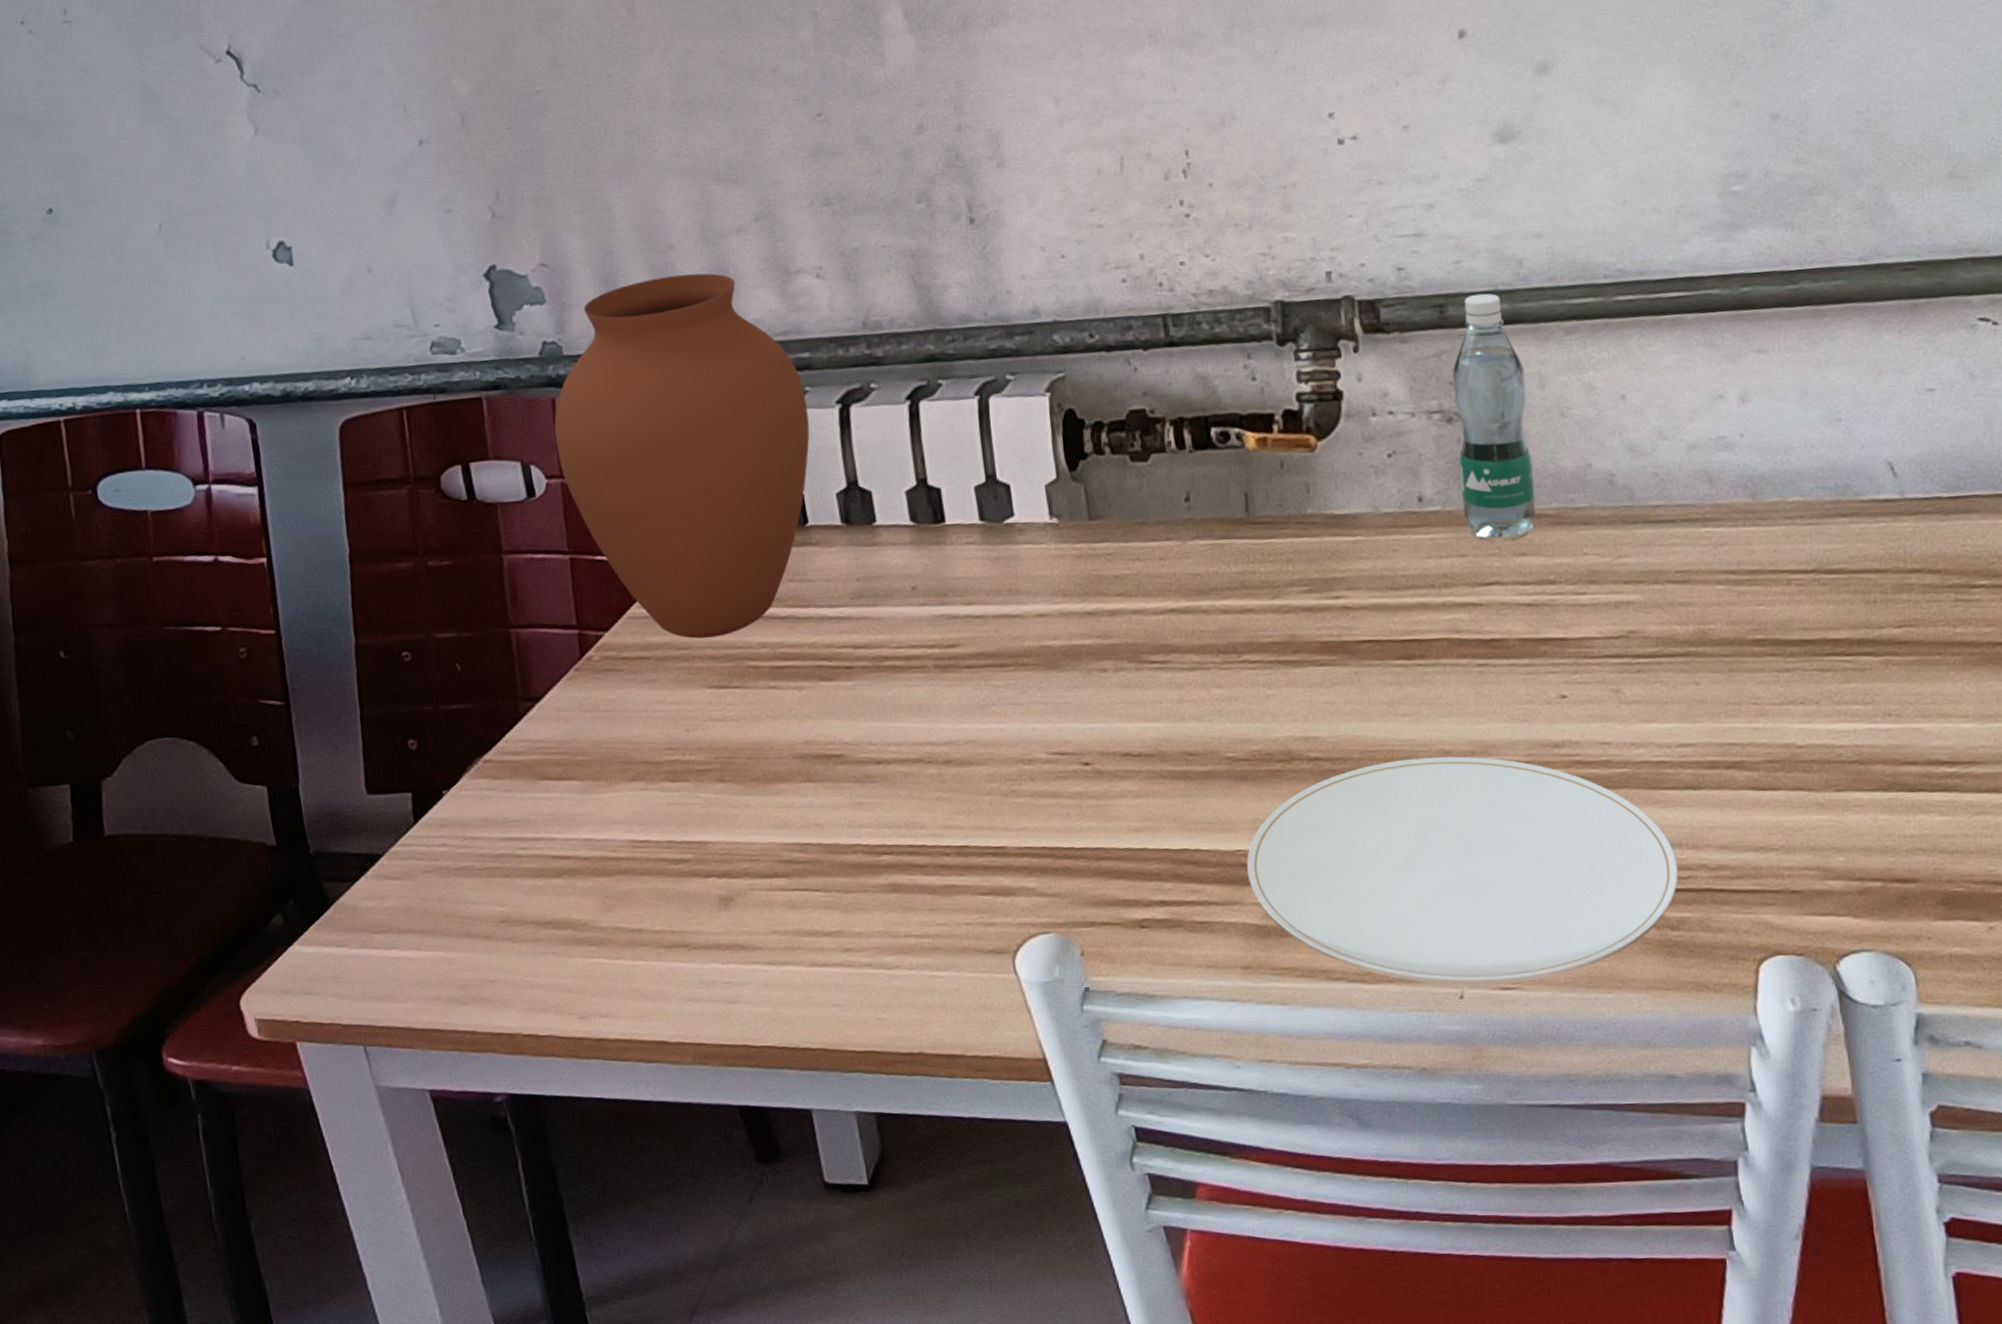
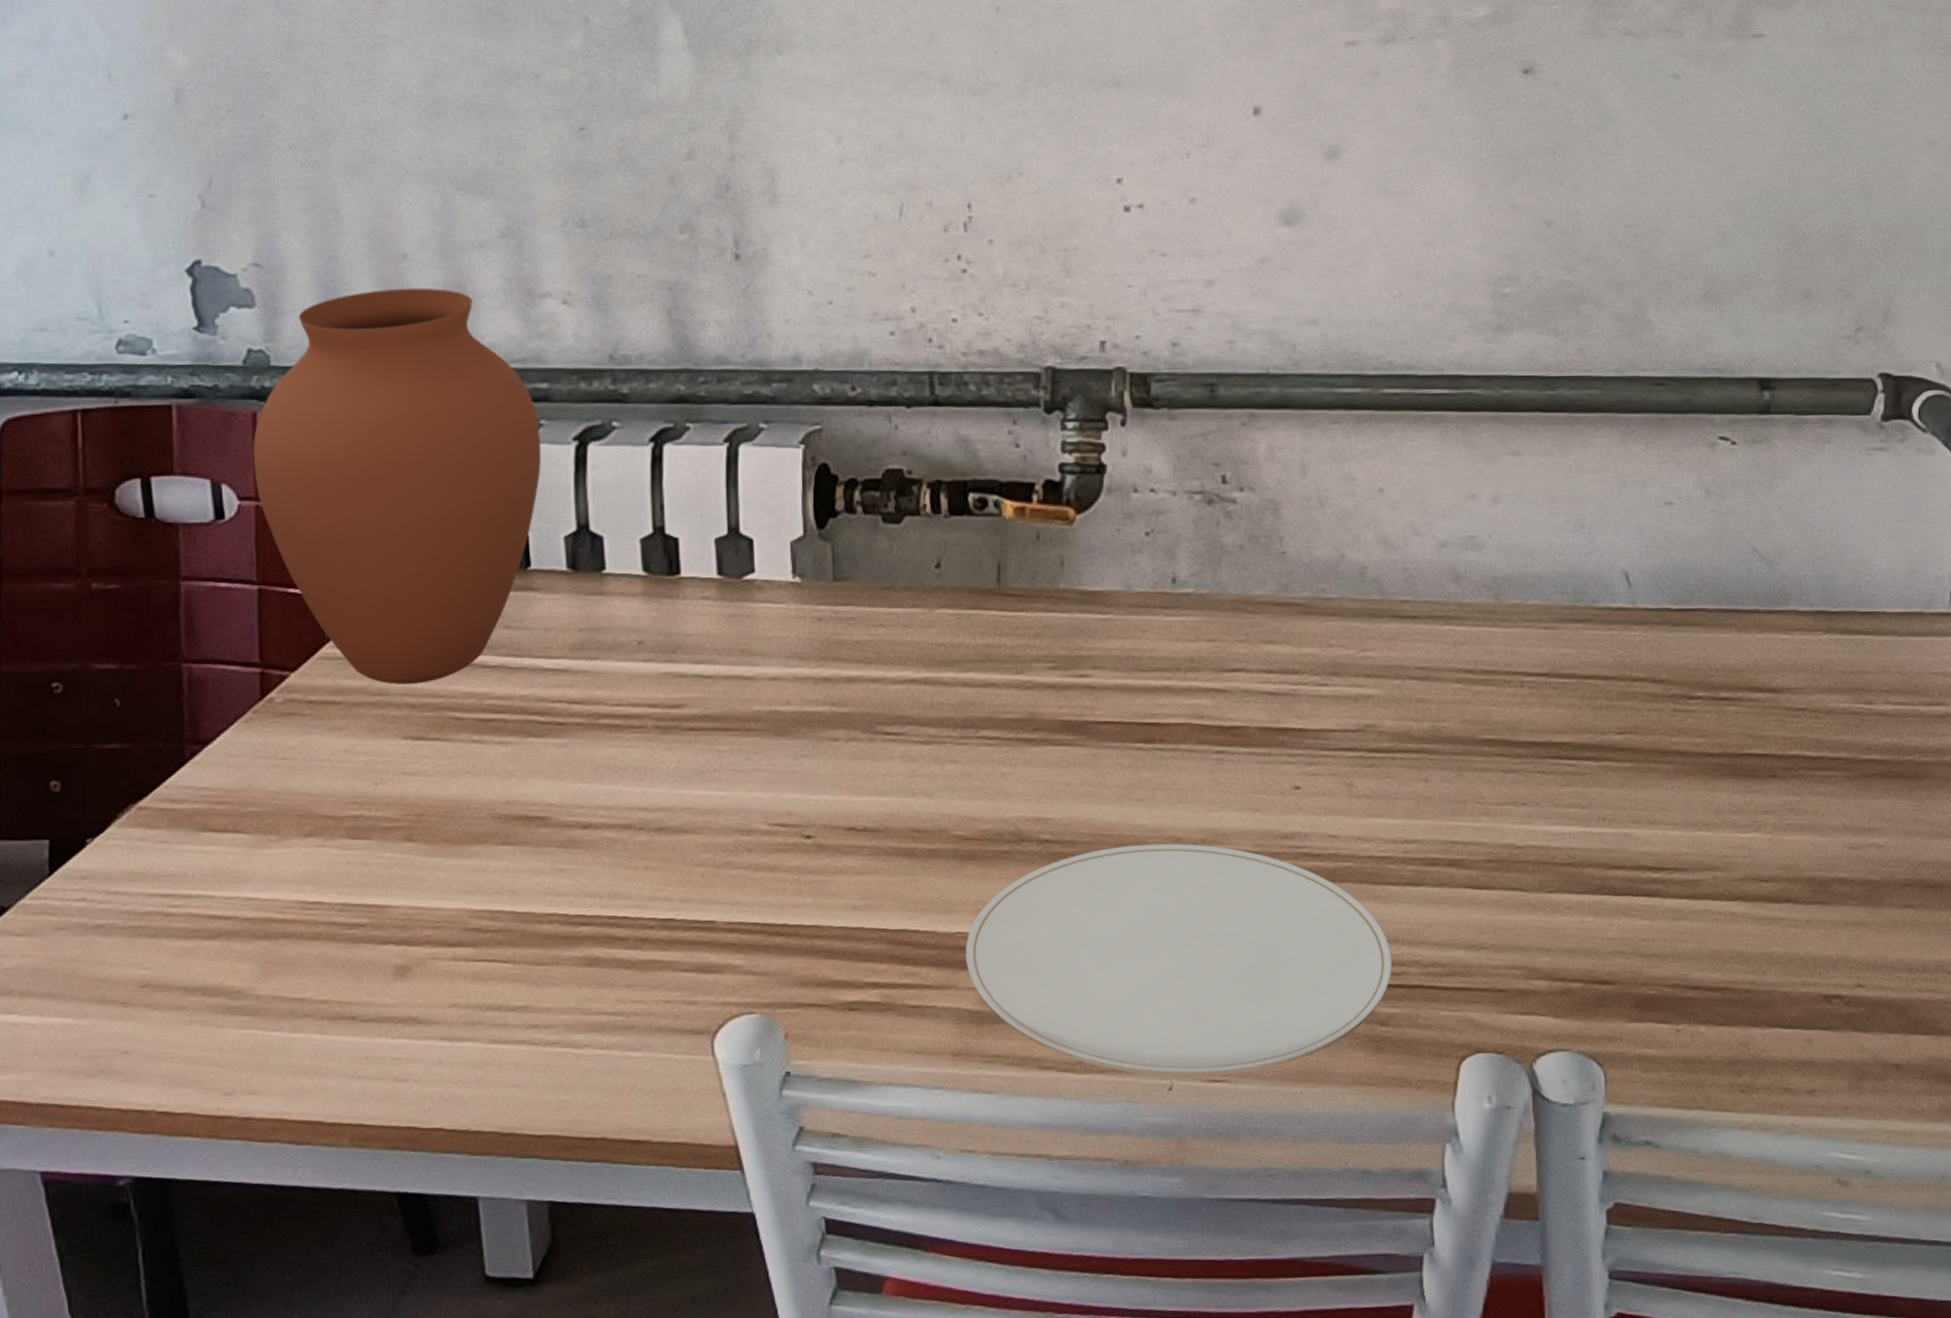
bottle: present [1451,293,1536,543] -> none [1216,375,1288,629]

